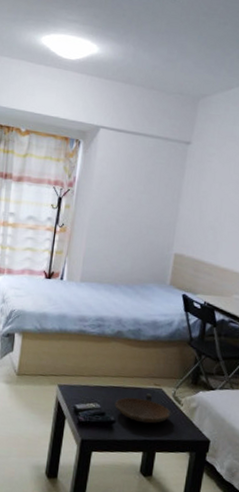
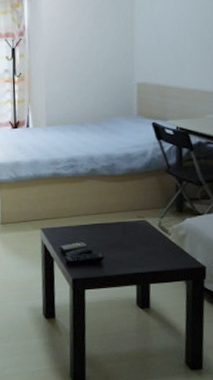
bowl: present [115,393,171,424] -> none [100,227,160,256]

